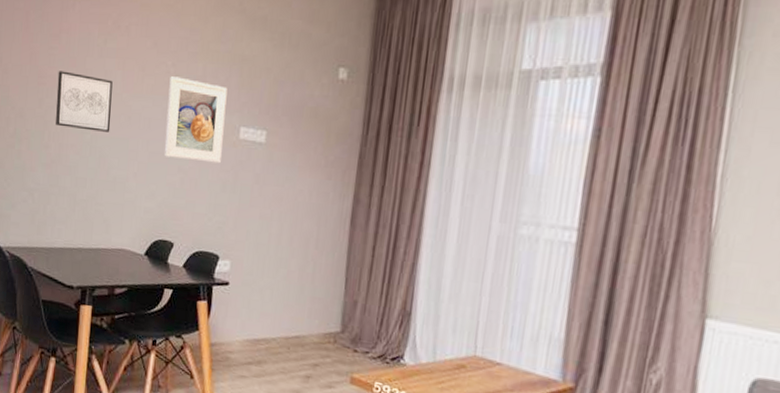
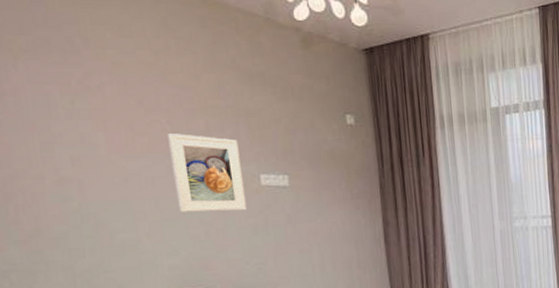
wall art: present [56,71,113,132] -> none [10,137,104,198]

